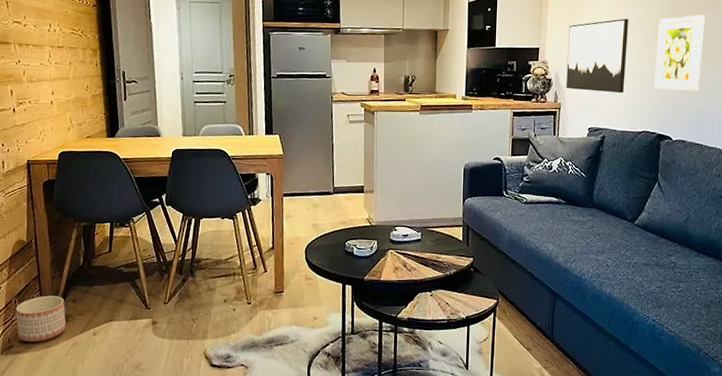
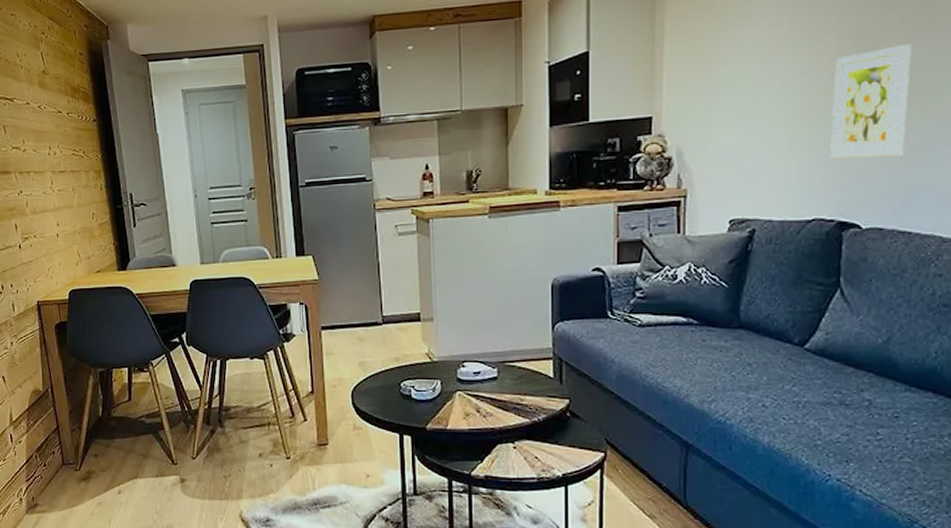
planter: present [15,295,66,343] -> none [37,450,90,502]
wall art: present [566,18,629,94] -> none [694,62,788,169]

